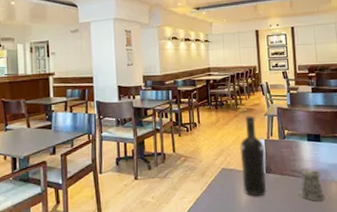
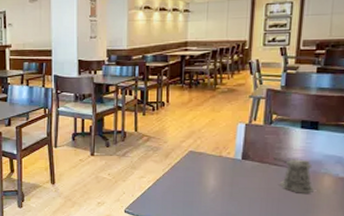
wine bottle: present [240,116,266,197] -> none [211,97,244,183]

